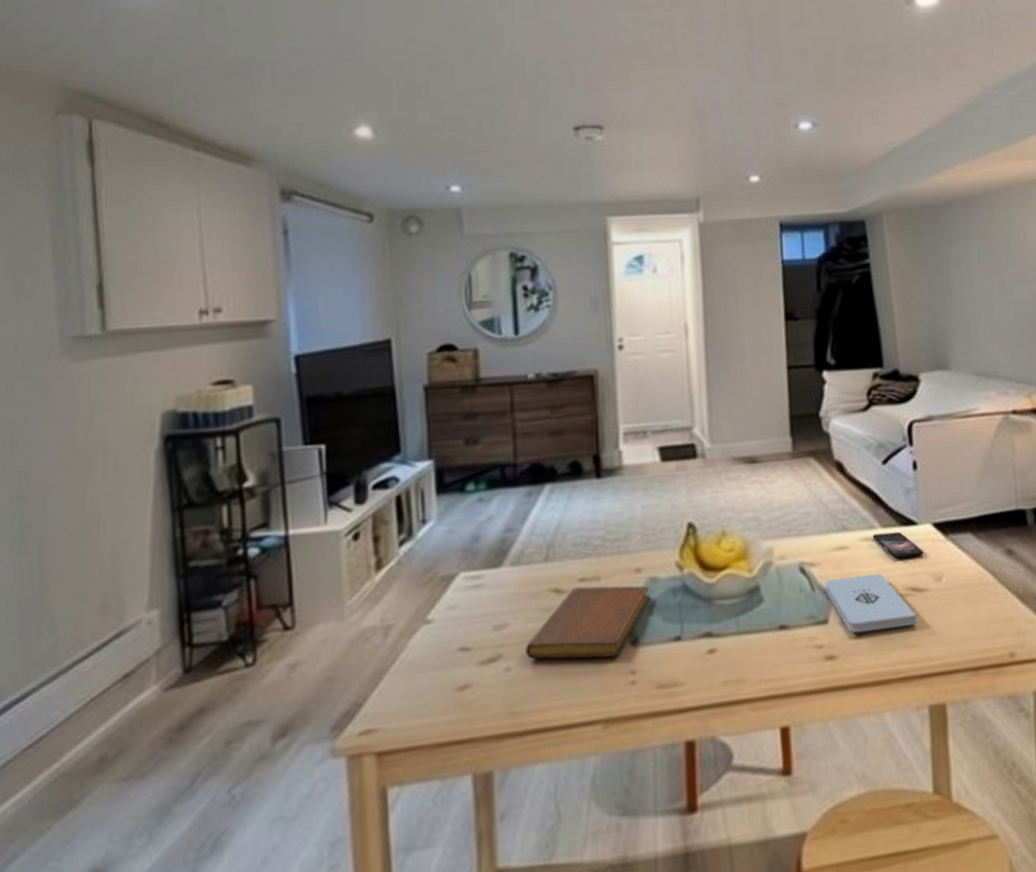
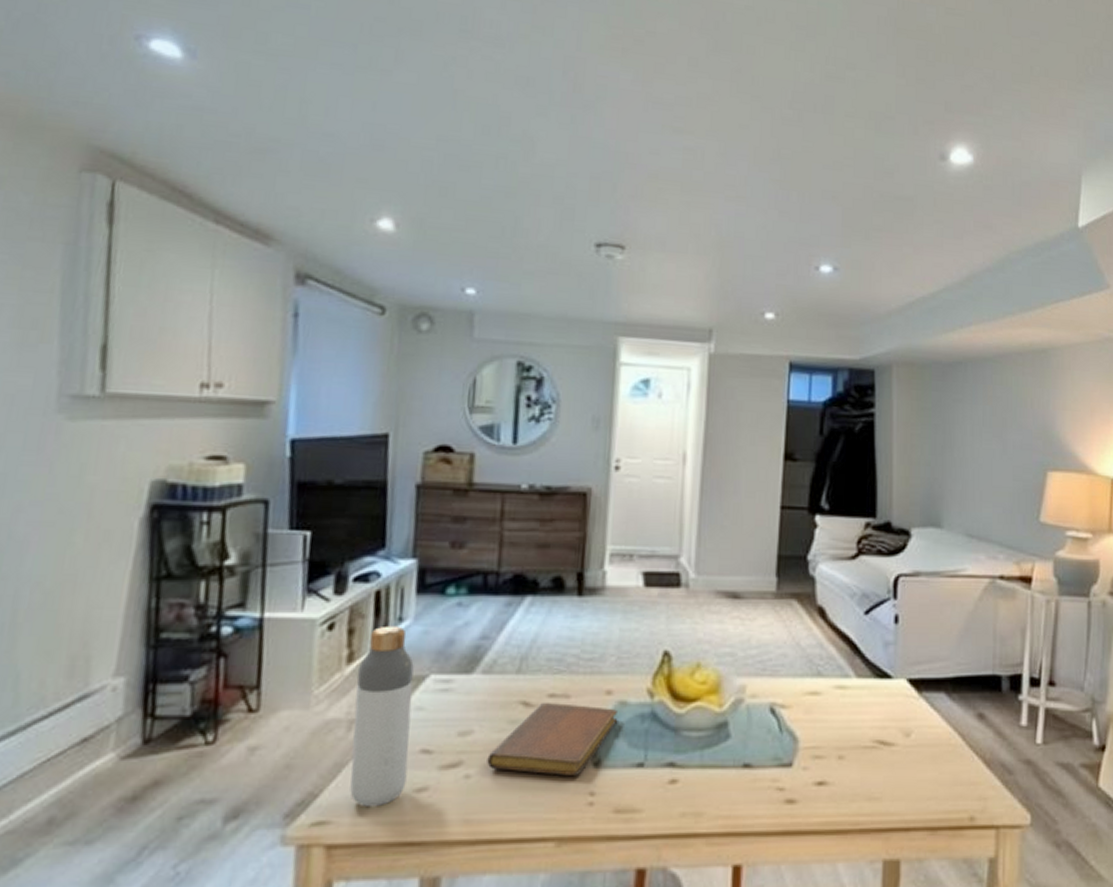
bottle: none [387,528,448,711] -> present [350,625,414,808]
notepad: present [824,574,917,634] -> none [793,723,882,780]
smartphone: present [873,531,924,559] -> none [847,683,895,710]

